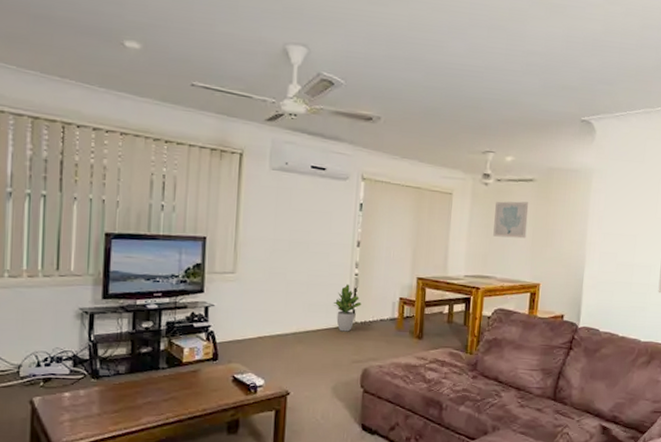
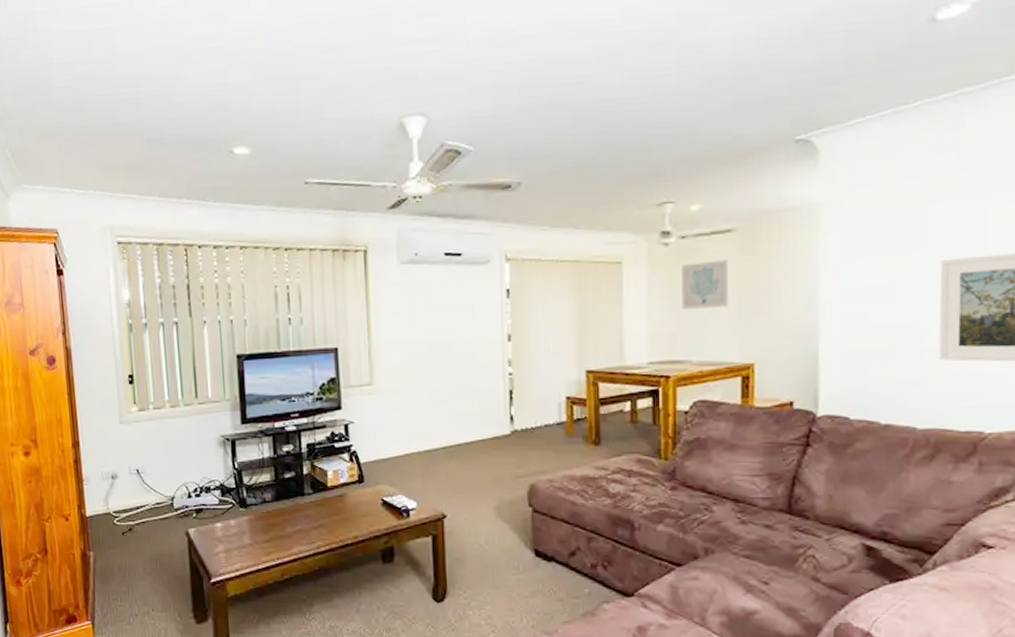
potted plant: present [334,284,362,332] -> none [487,386,520,442]

